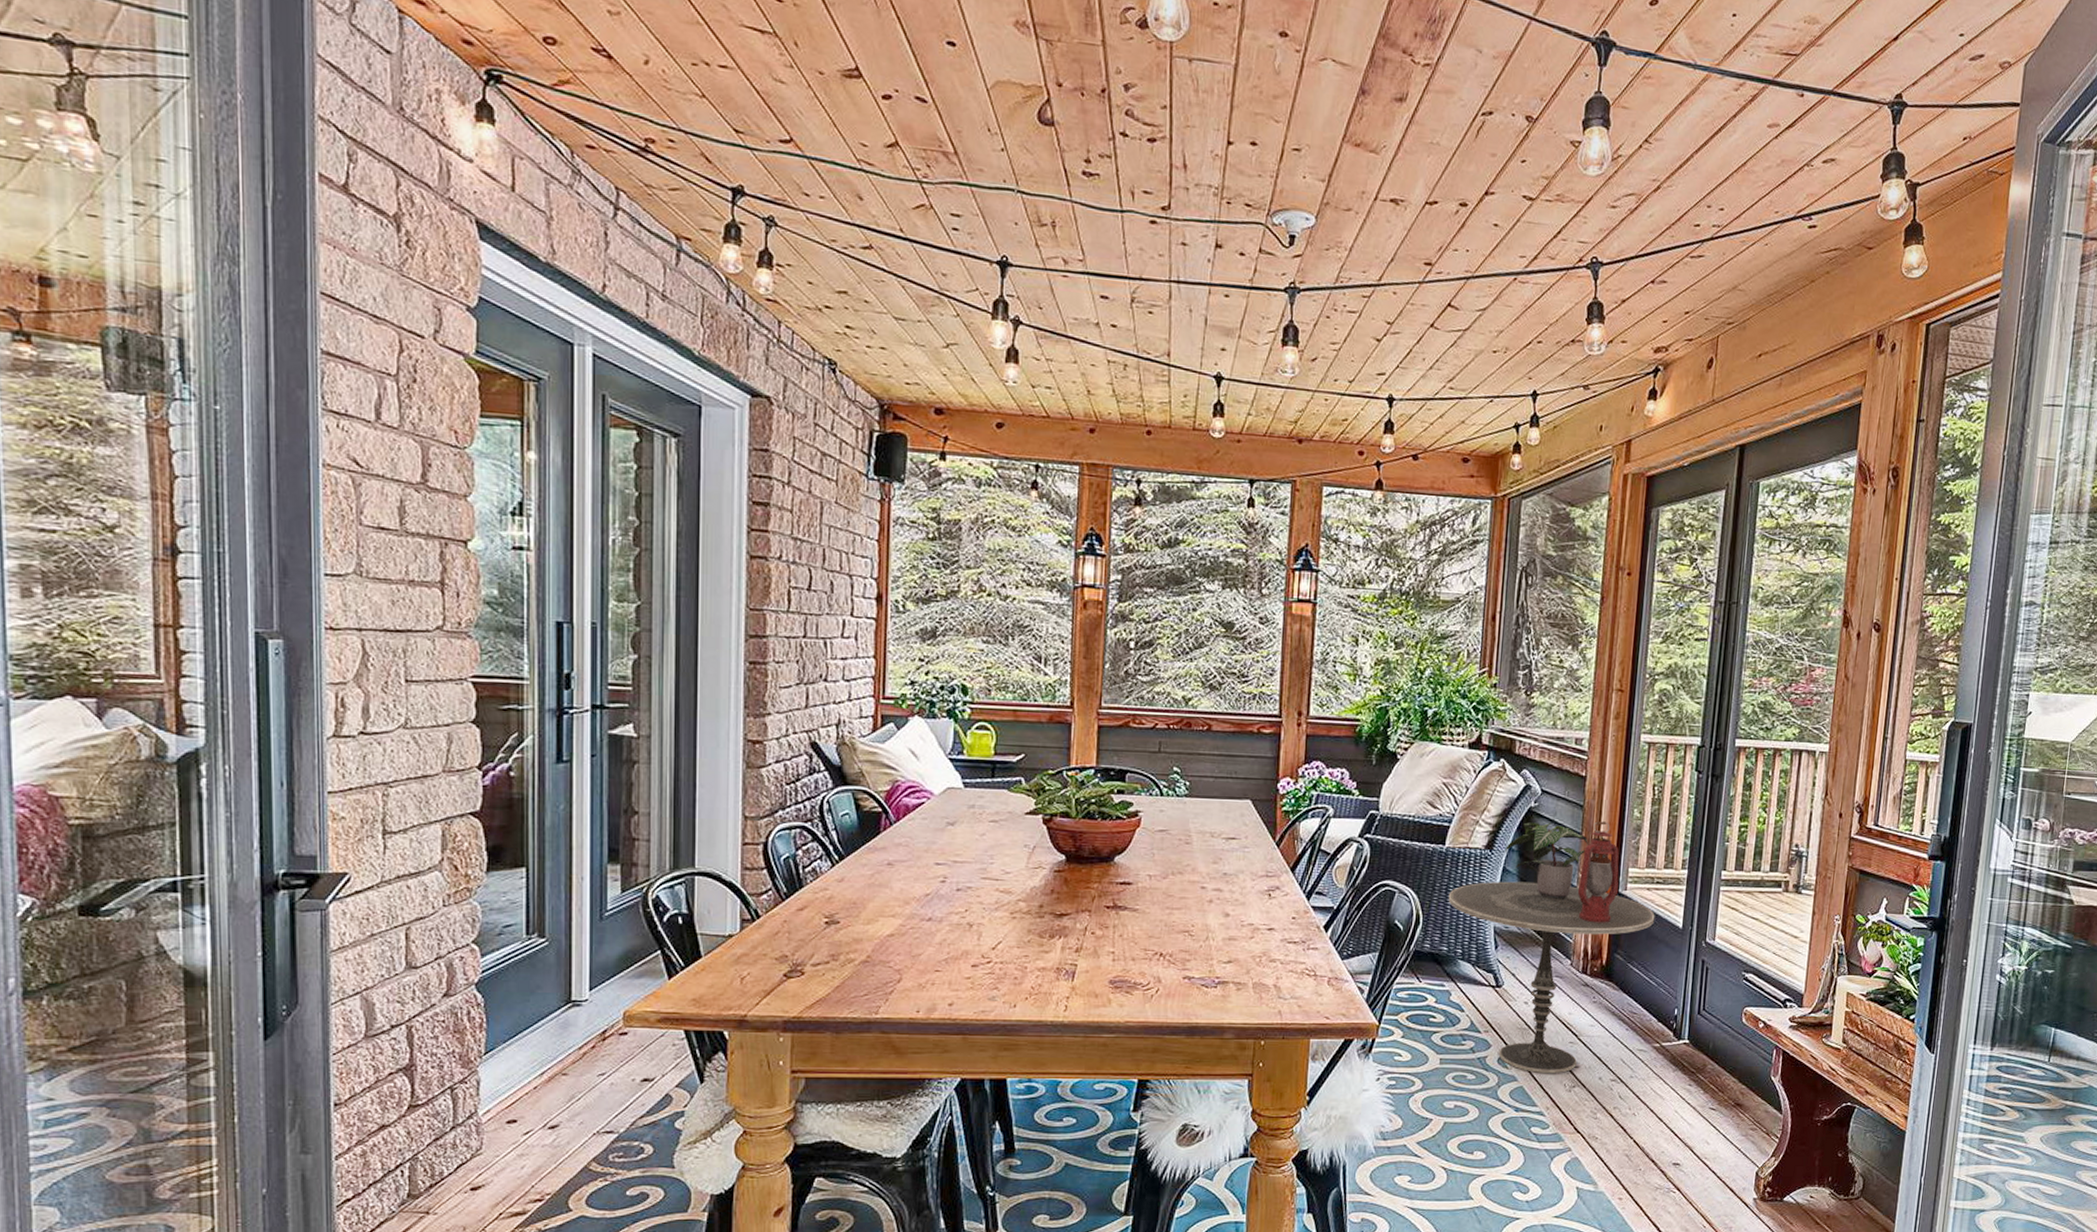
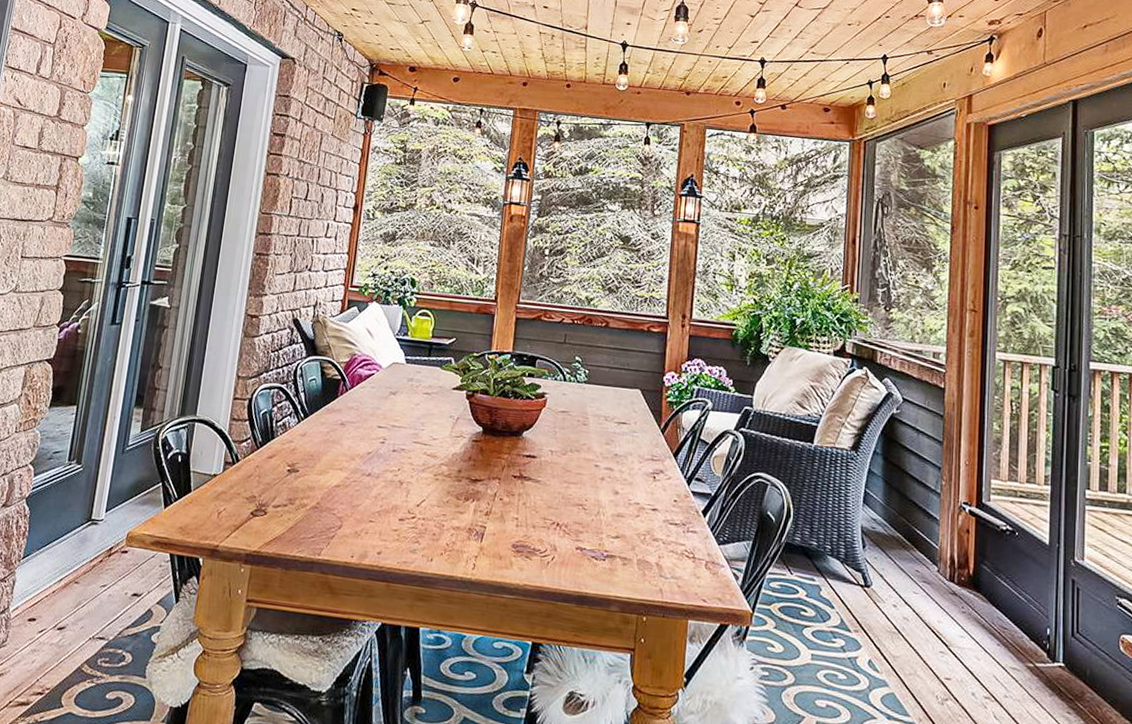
side table: present [1448,881,1655,1073] -> none [817,481,1020,684]
potted plant: present [1505,822,1588,899] -> none [870,428,950,505]
lantern: present [1577,821,1619,923] -> none [941,431,982,533]

